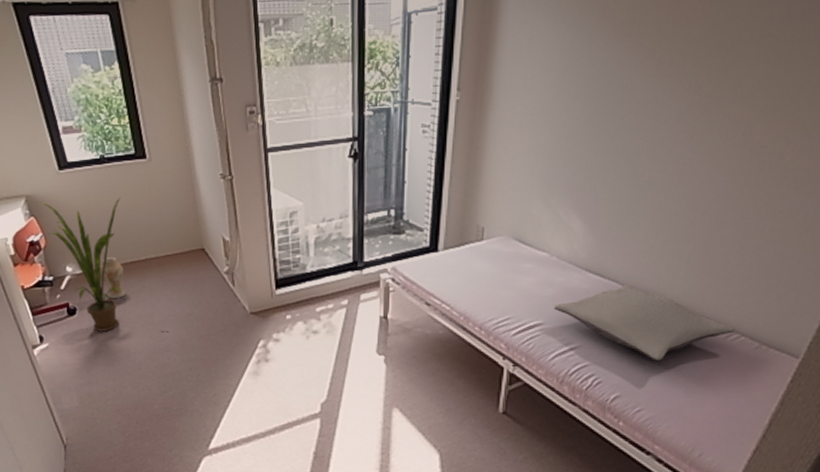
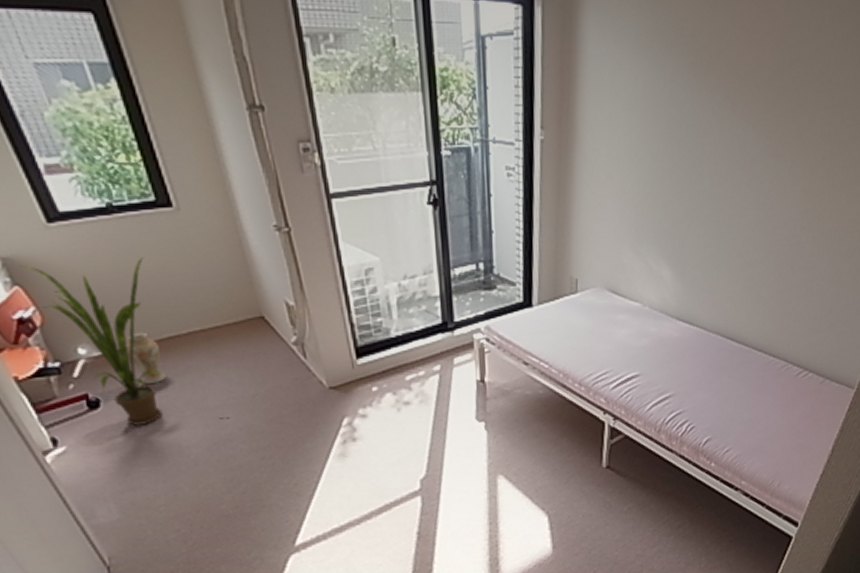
pillow: present [554,284,736,362] -> none [649,330,805,403]

